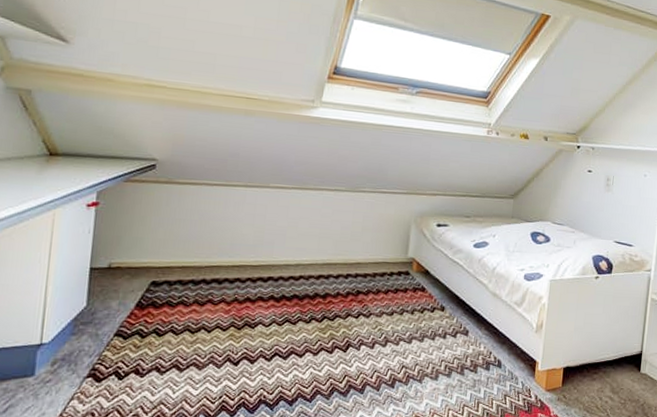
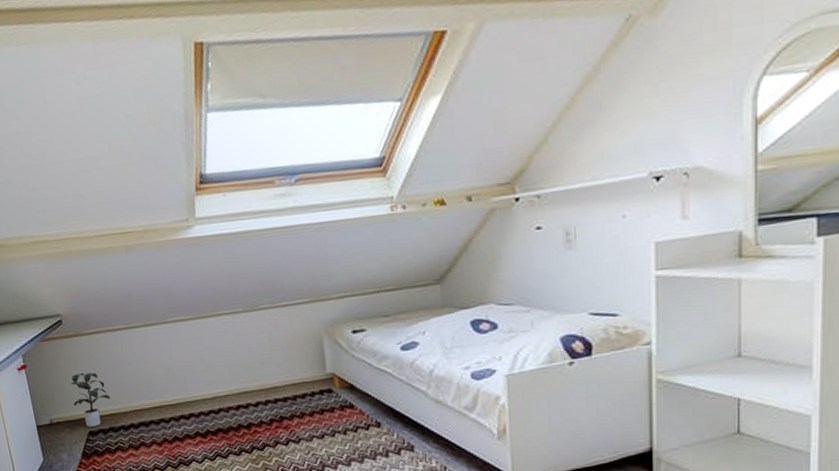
potted plant: none [142,220,188,277] -> present [71,373,111,427]

